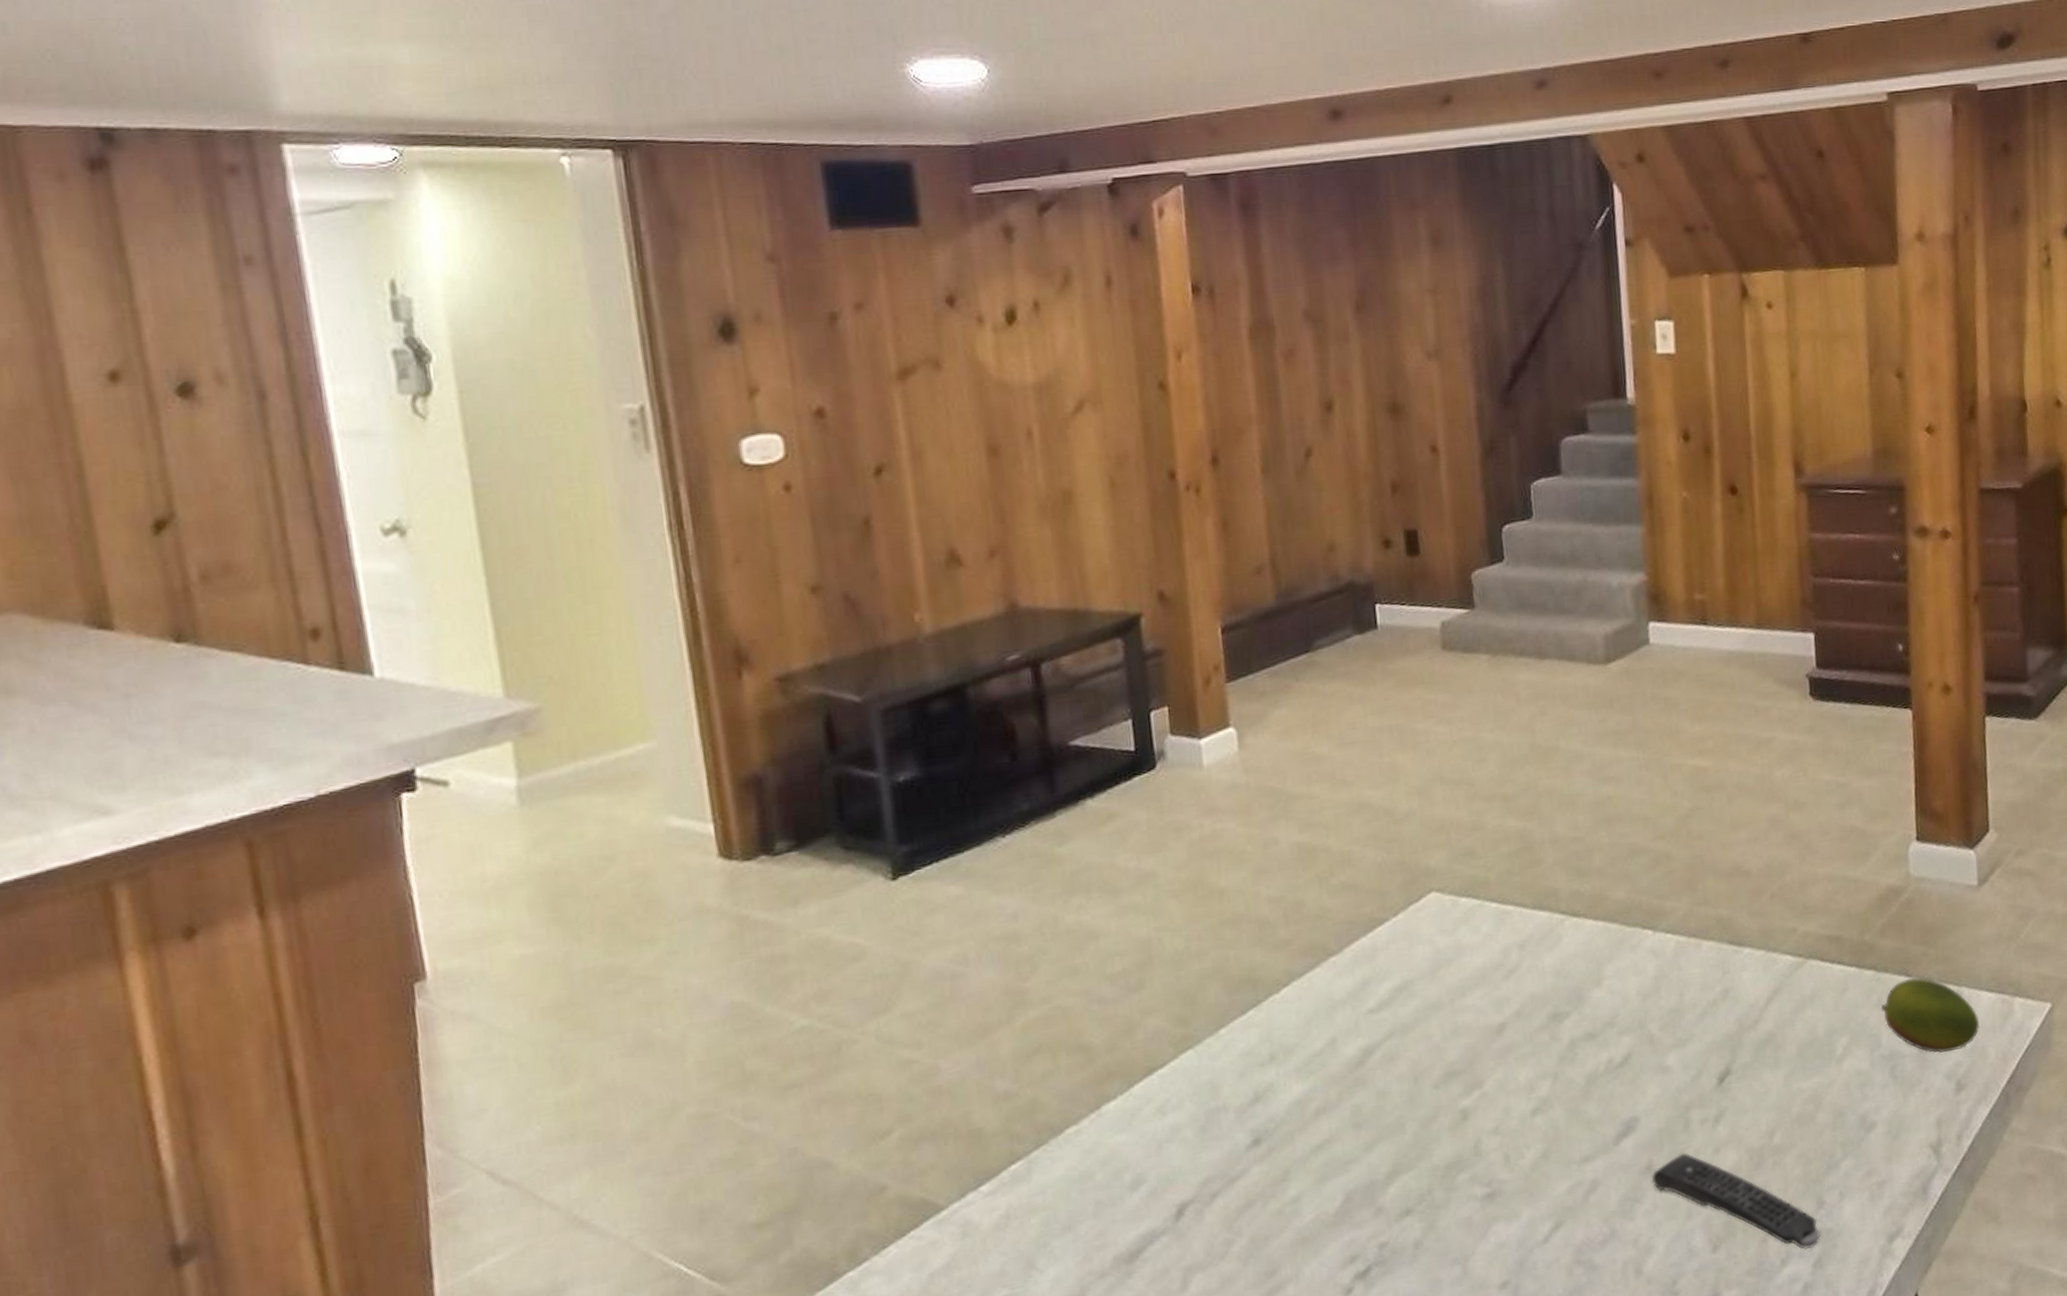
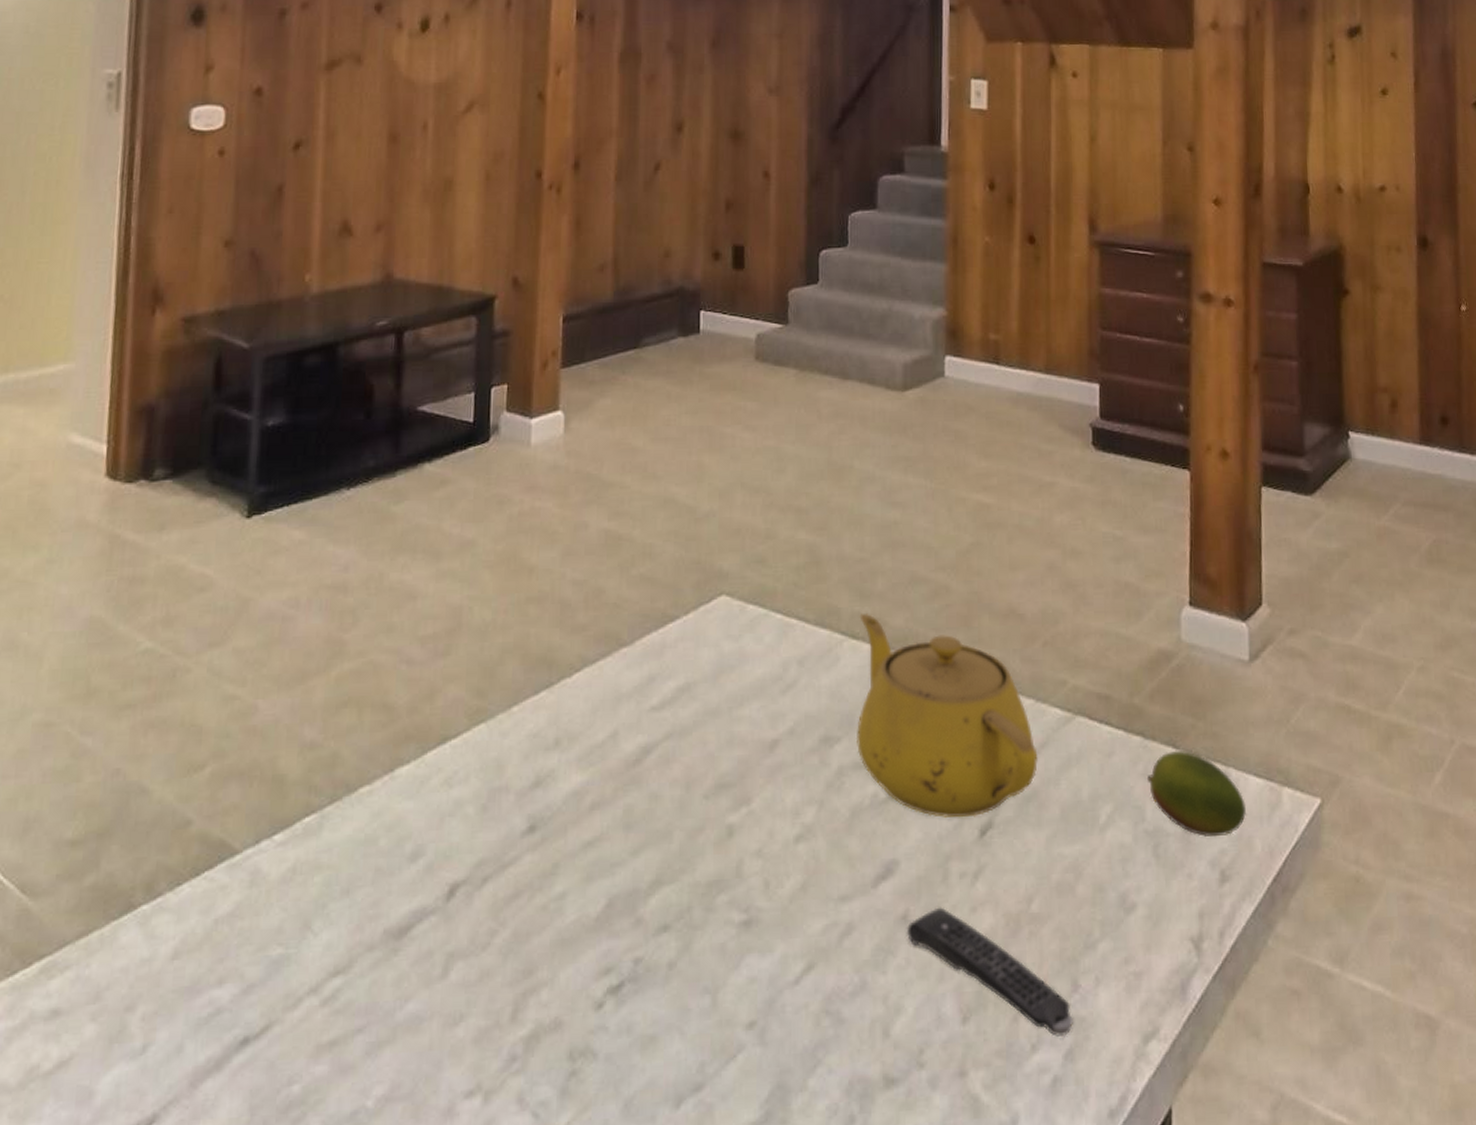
teapot: none [1579,891,1772,1073] -> present [855,614,1038,818]

